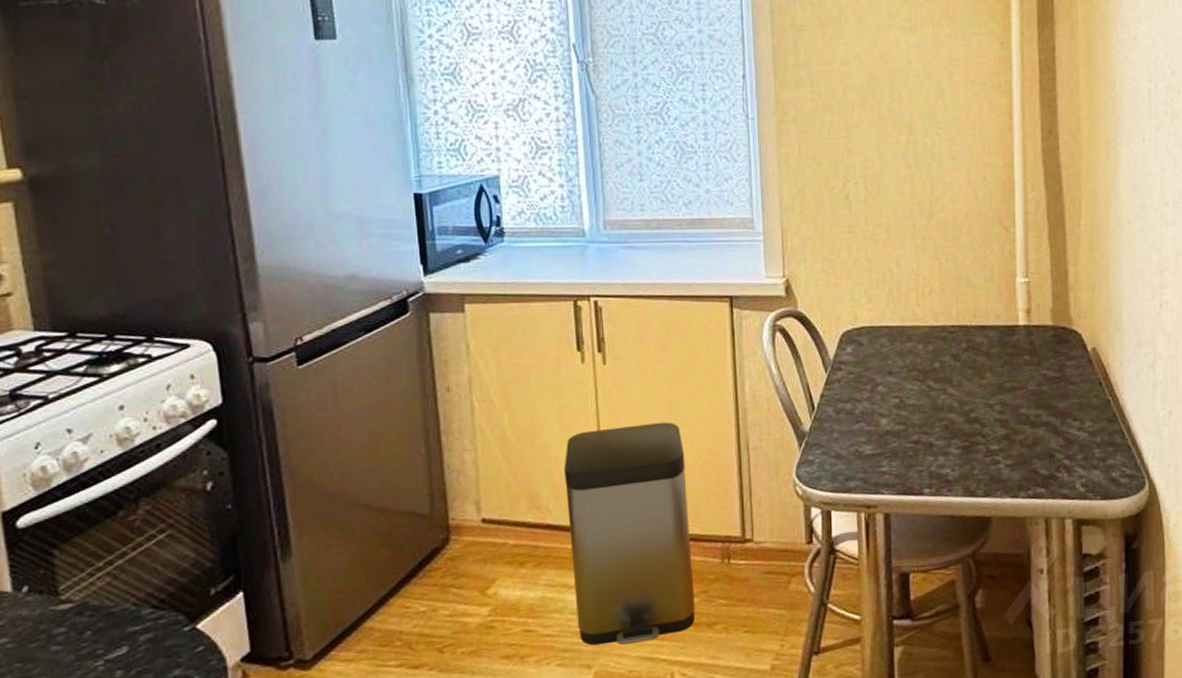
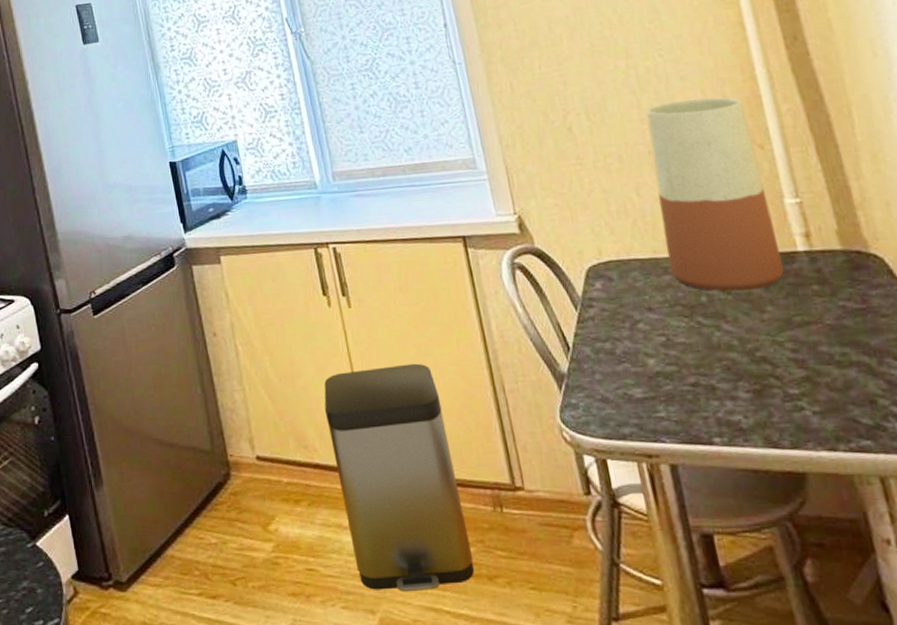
vase: none [913,179,1005,359] -> present [645,97,785,292]

